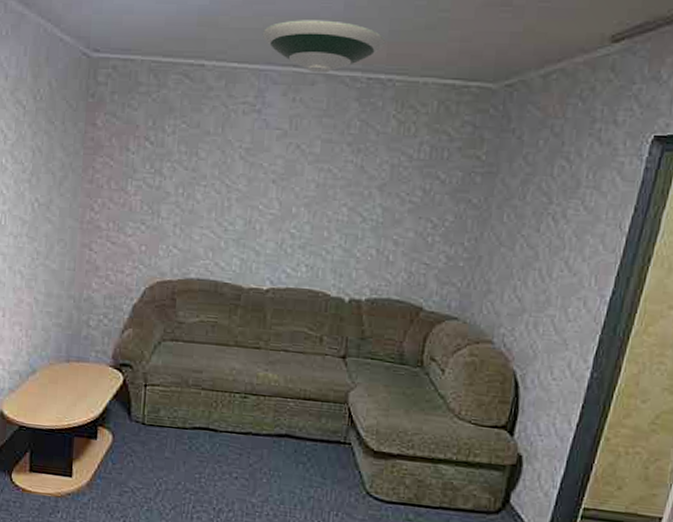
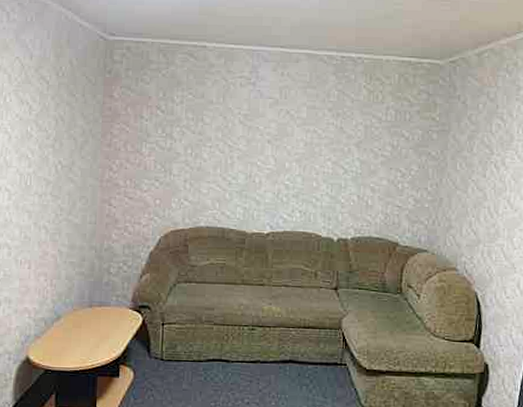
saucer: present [262,20,386,73] -> none [253,10,354,53]

